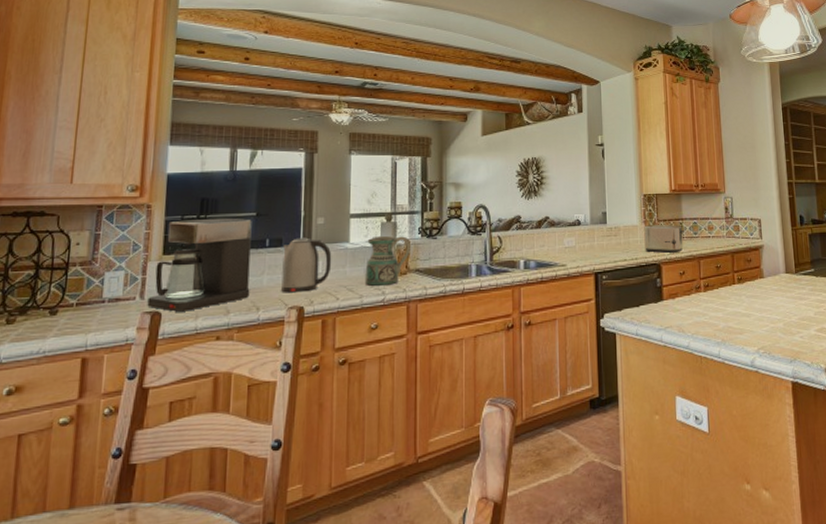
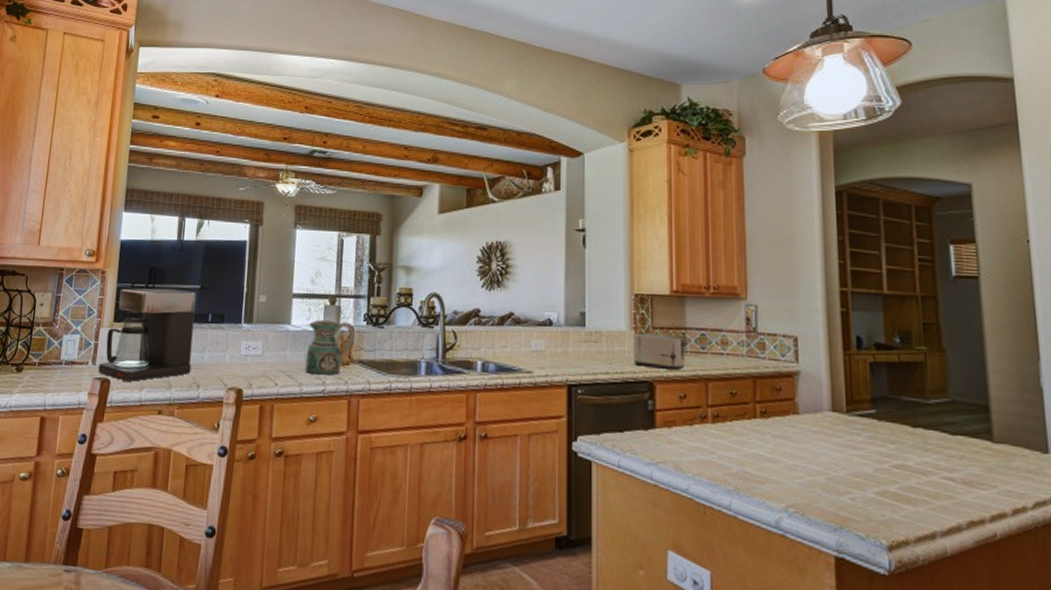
kettle: present [281,237,332,293] -> none [221,315,273,374]

